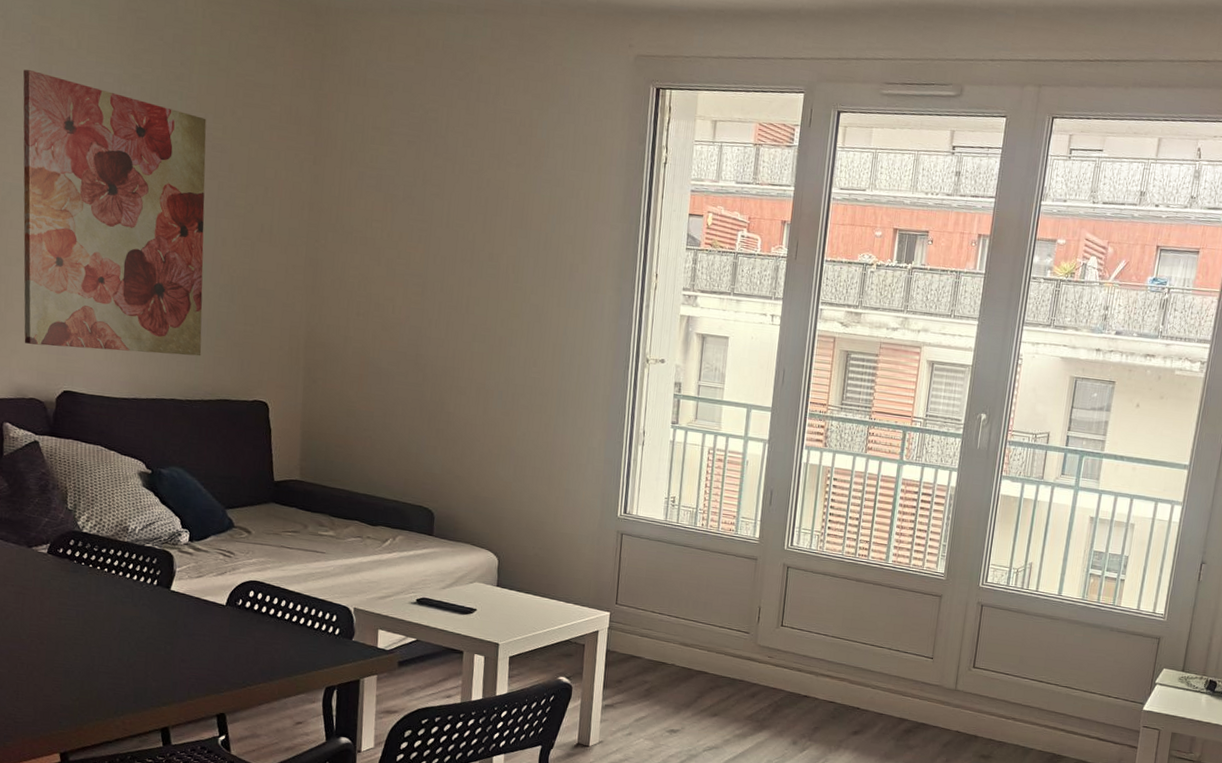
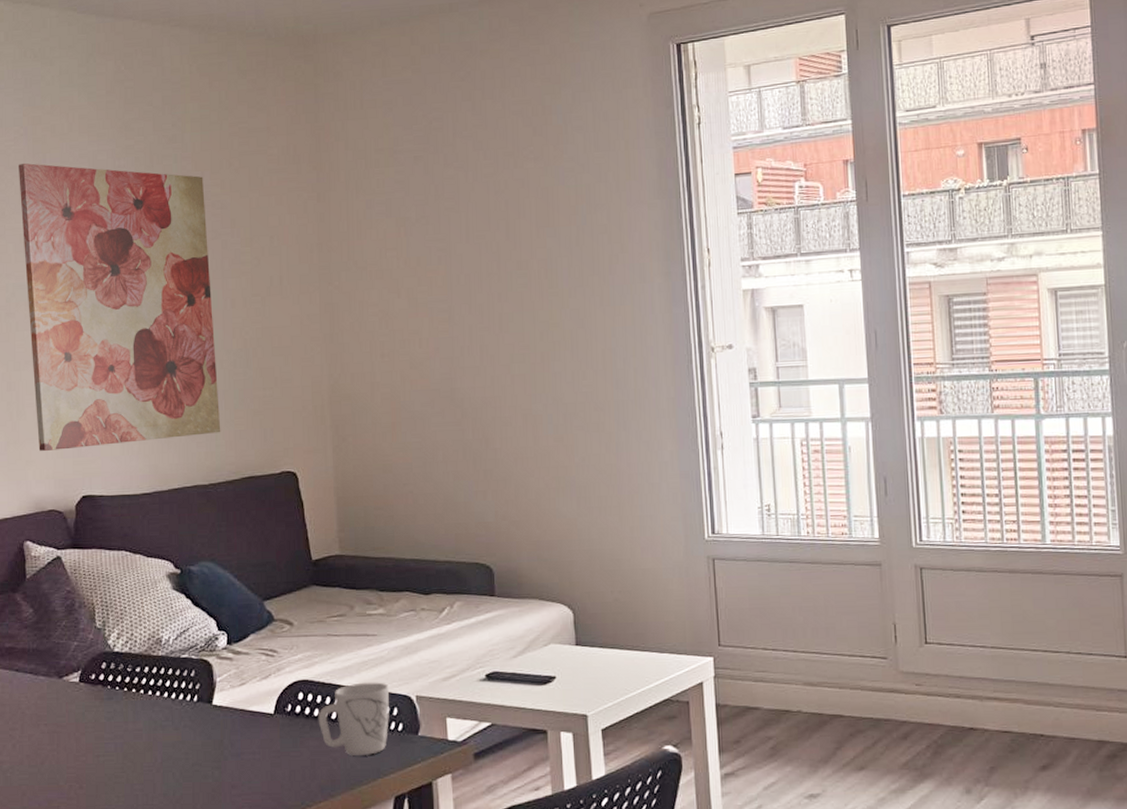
mug: none [265,590,331,651] -> present [318,682,389,755]

